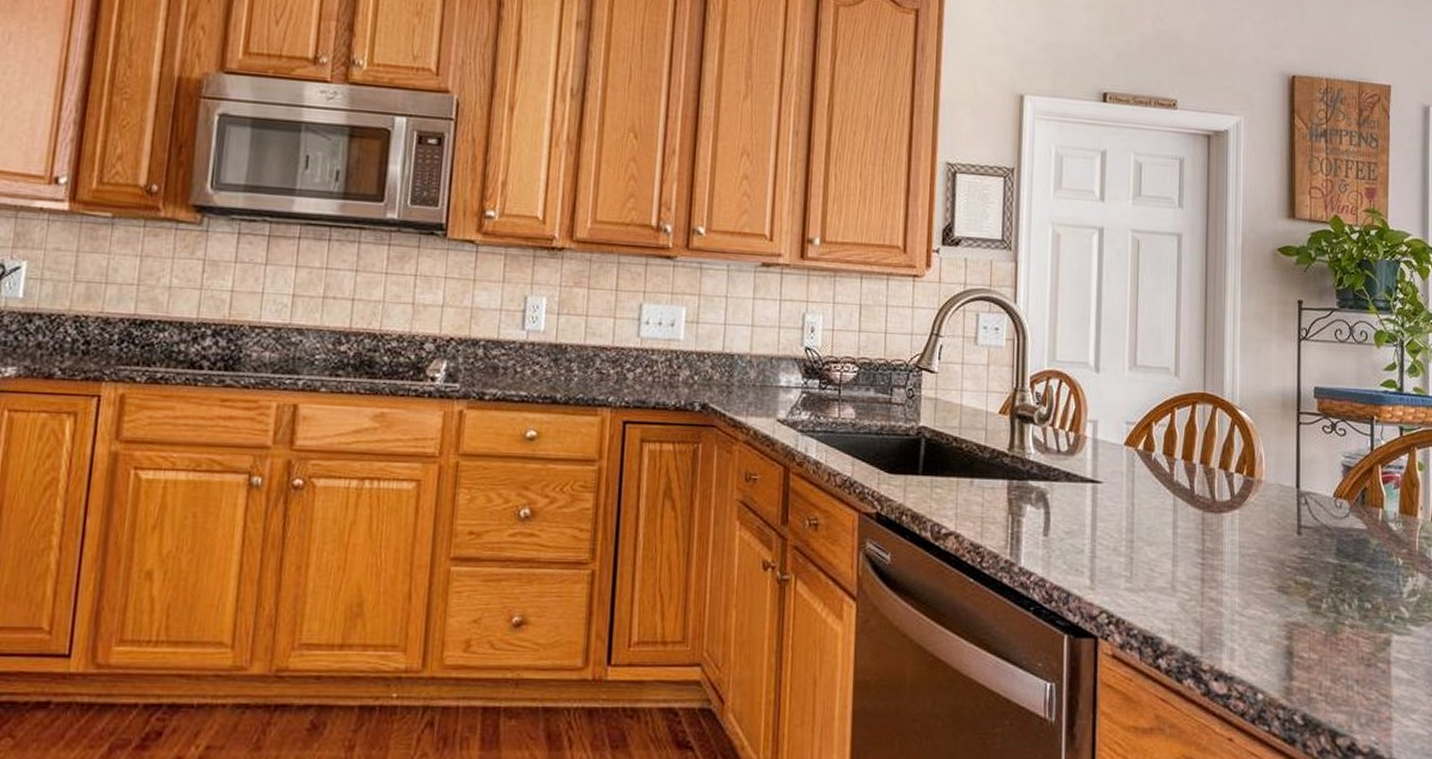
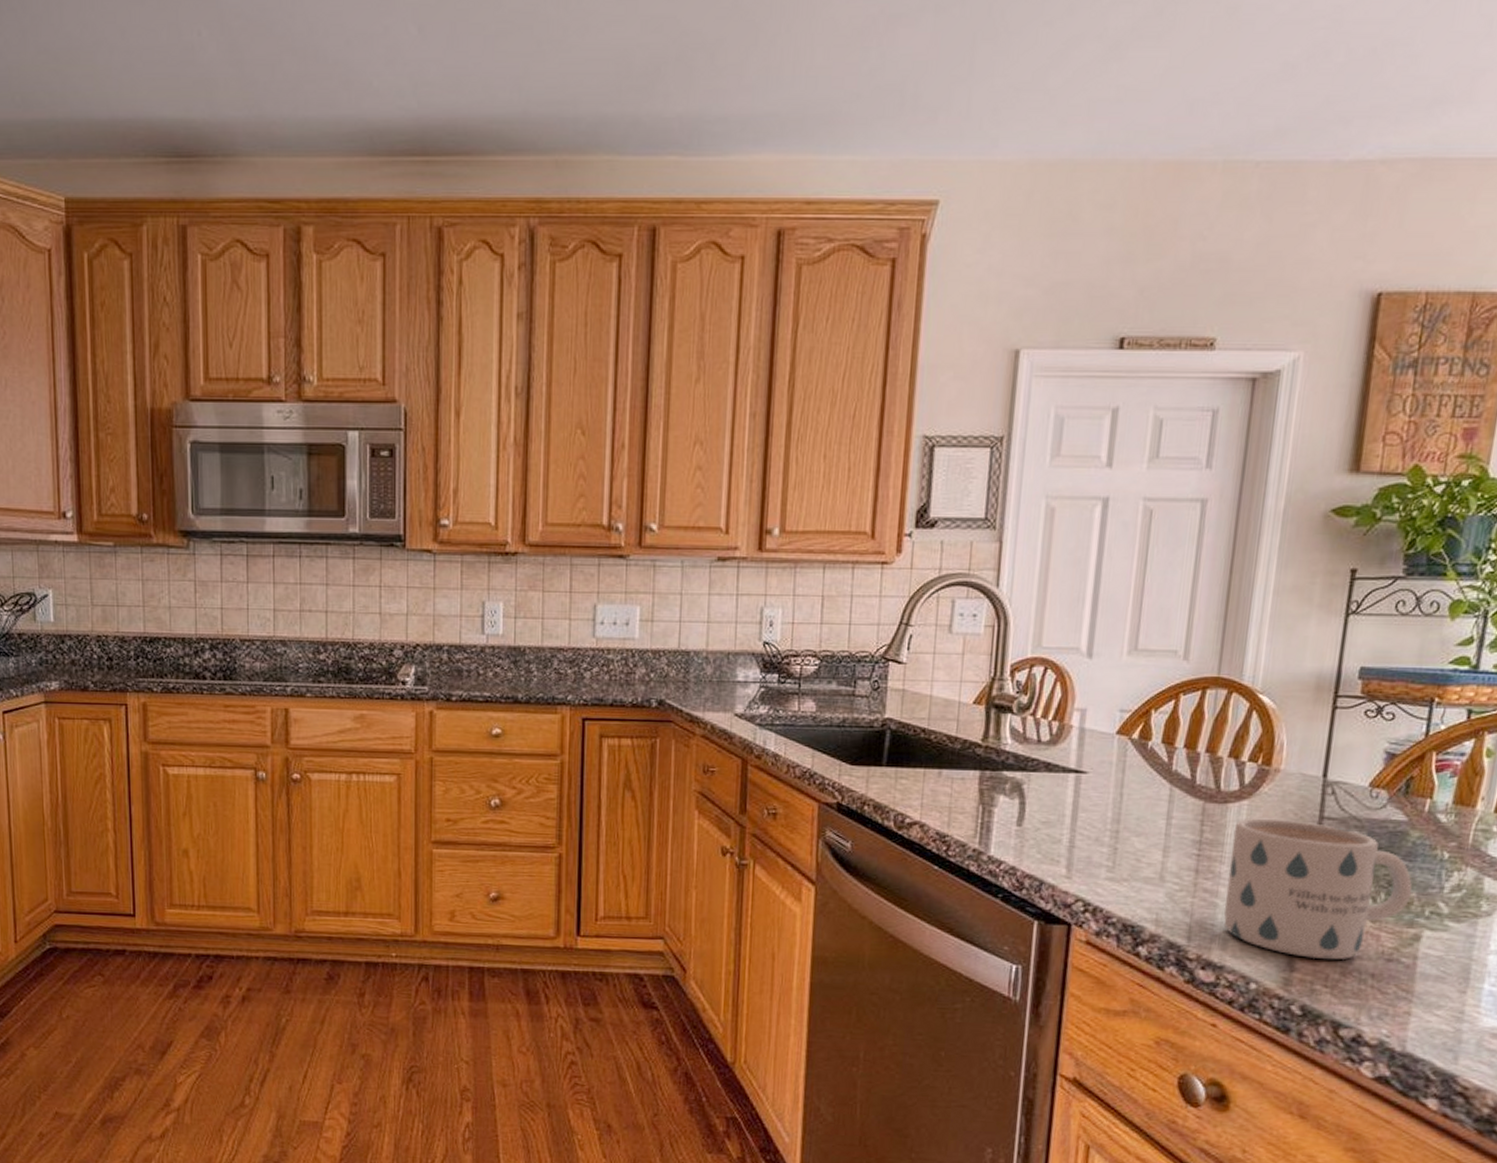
mug: none [1228,527,1379,667] -> present [1223,818,1413,960]

